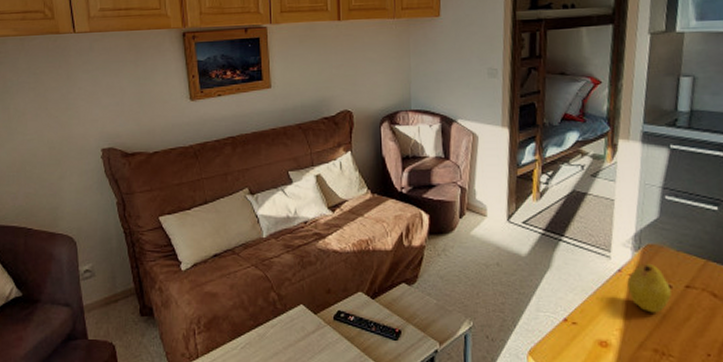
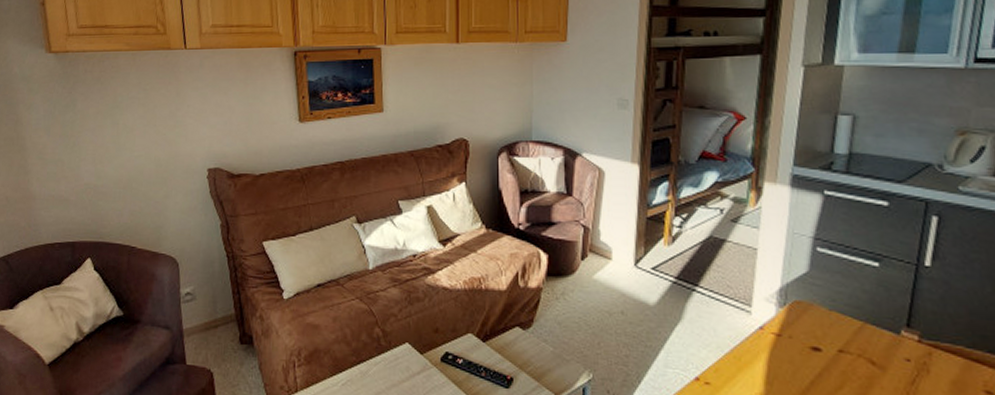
fruit: present [627,263,671,313] -> none [770,321,821,378]

